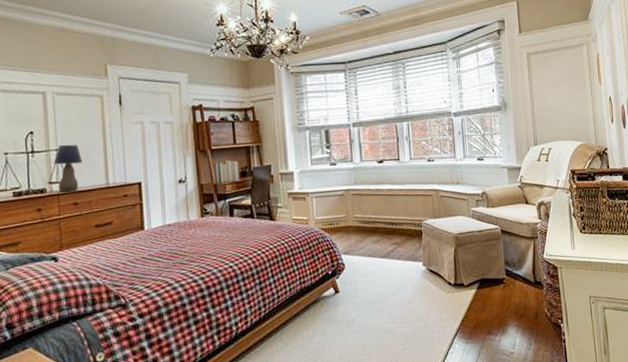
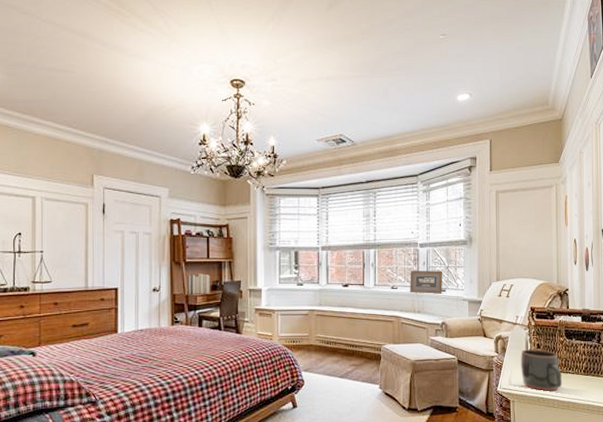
table lamp: present [53,144,83,194] -> none [38,247,65,293]
picture frame: none [445,139,480,165] -> present [410,270,443,294]
mug: none [564,212,609,254] -> present [521,349,563,391]

